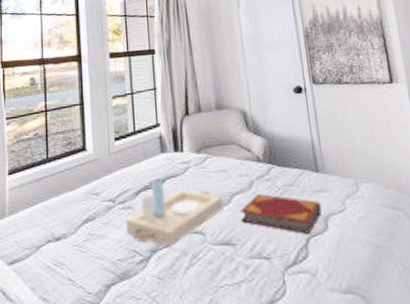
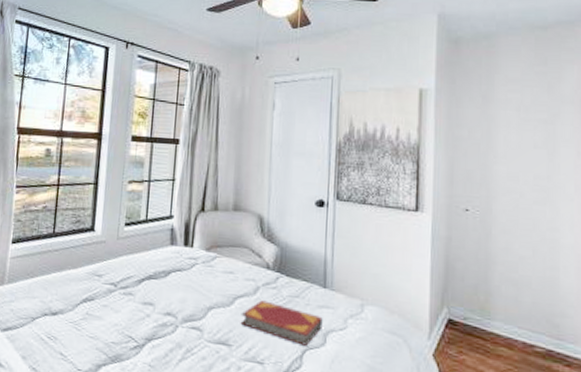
serving tray: present [125,179,225,247] -> none [124,270,227,338]

